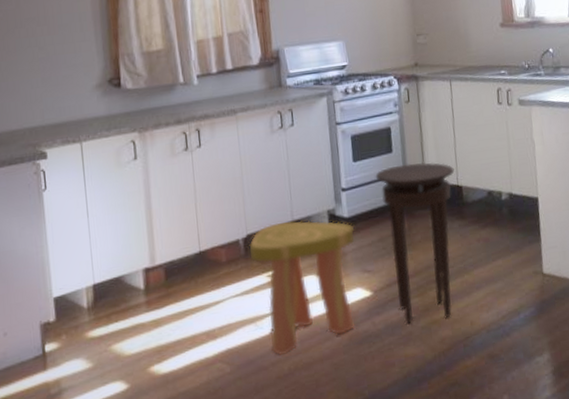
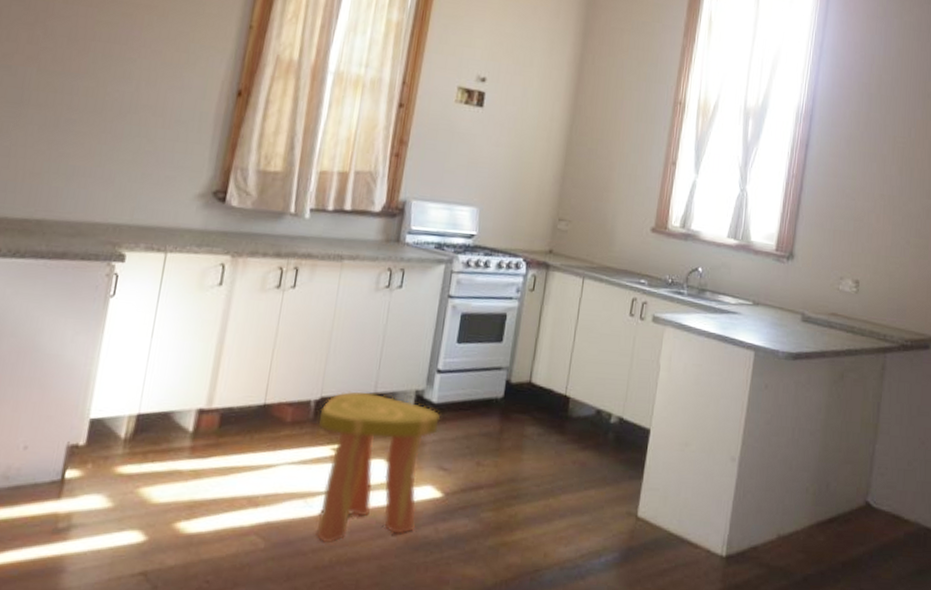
stool: present [375,162,455,324] -> none [469,358,566,542]

